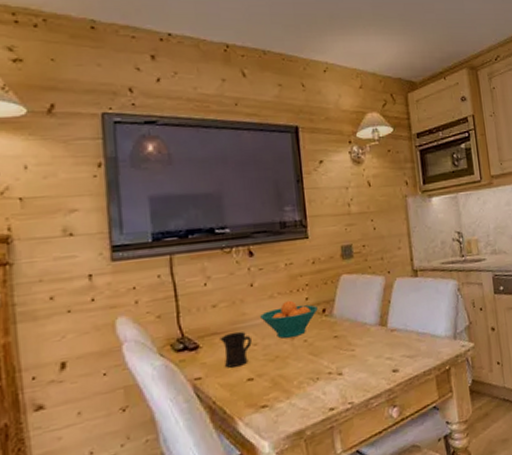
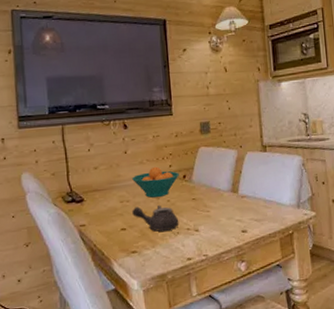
mug: present [220,331,252,368] -> none [100,189,125,219]
teapot: none [261,346,319,380] -> present [132,204,179,232]

